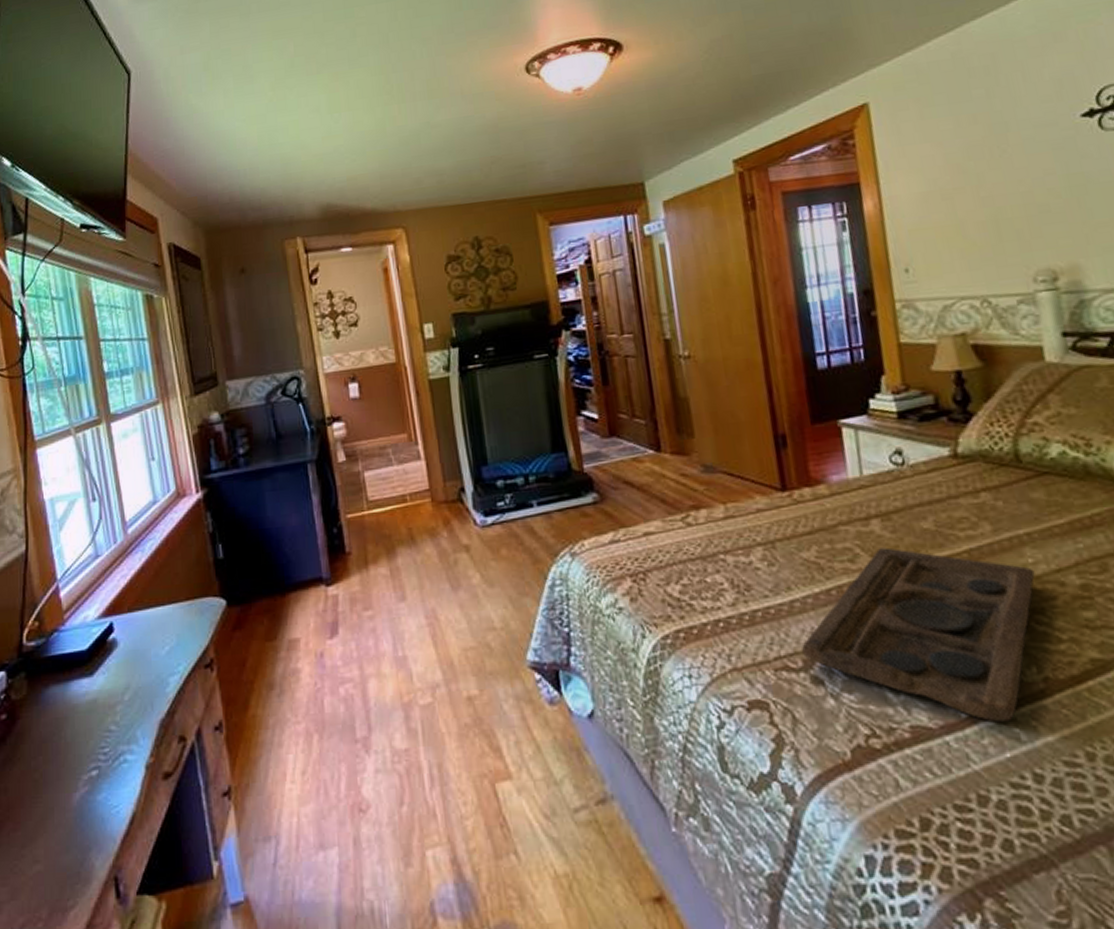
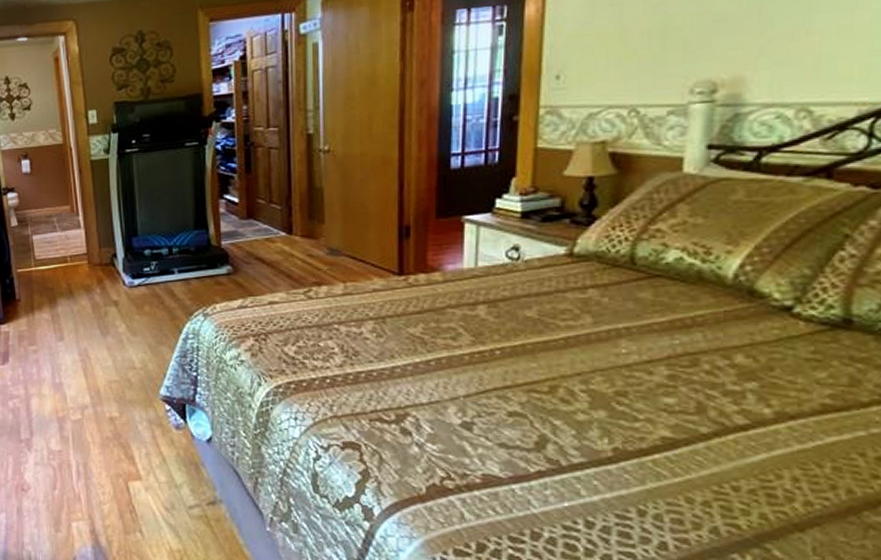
decorative tray: present [801,547,1036,722] -> none [397,330,626,479]

